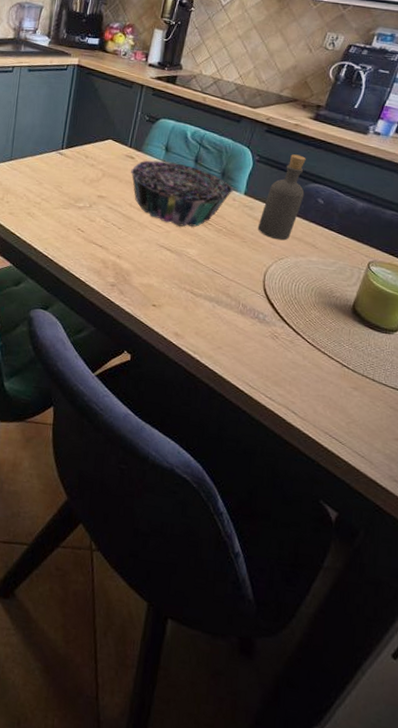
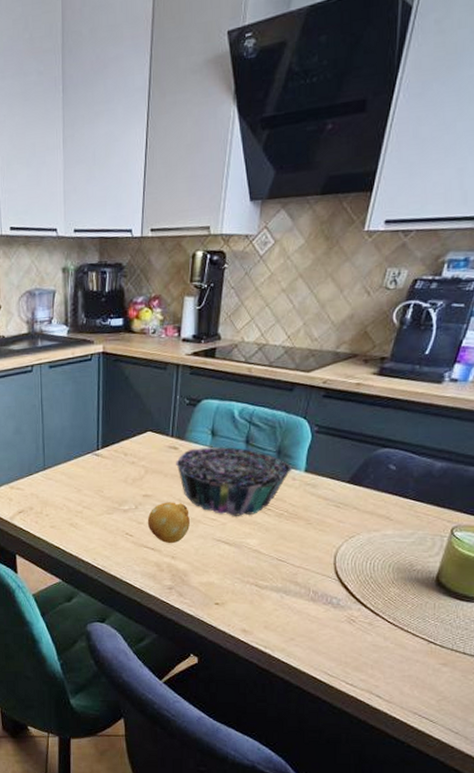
fruit: none [98,205,138,244] -> present [147,502,190,544]
bottle: present [257,154,306,241] -> none [323,418,373,517]

